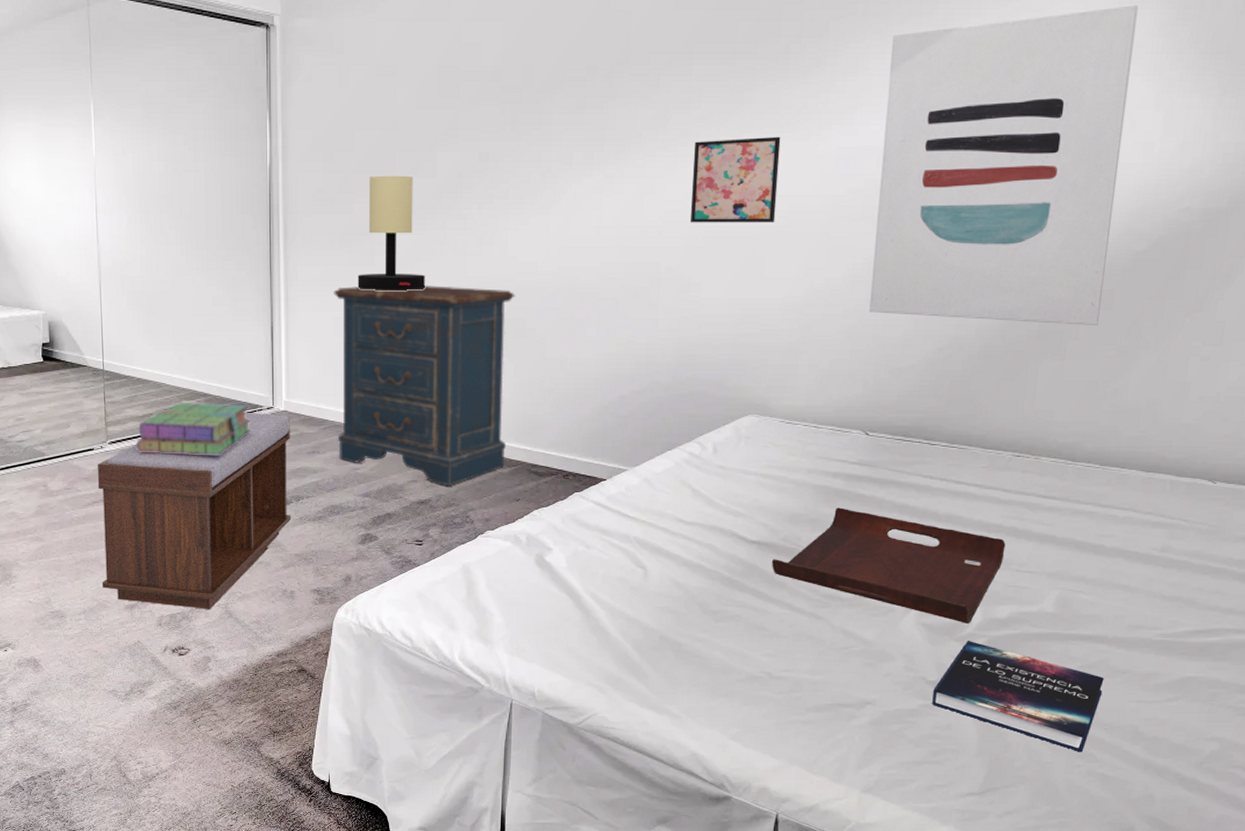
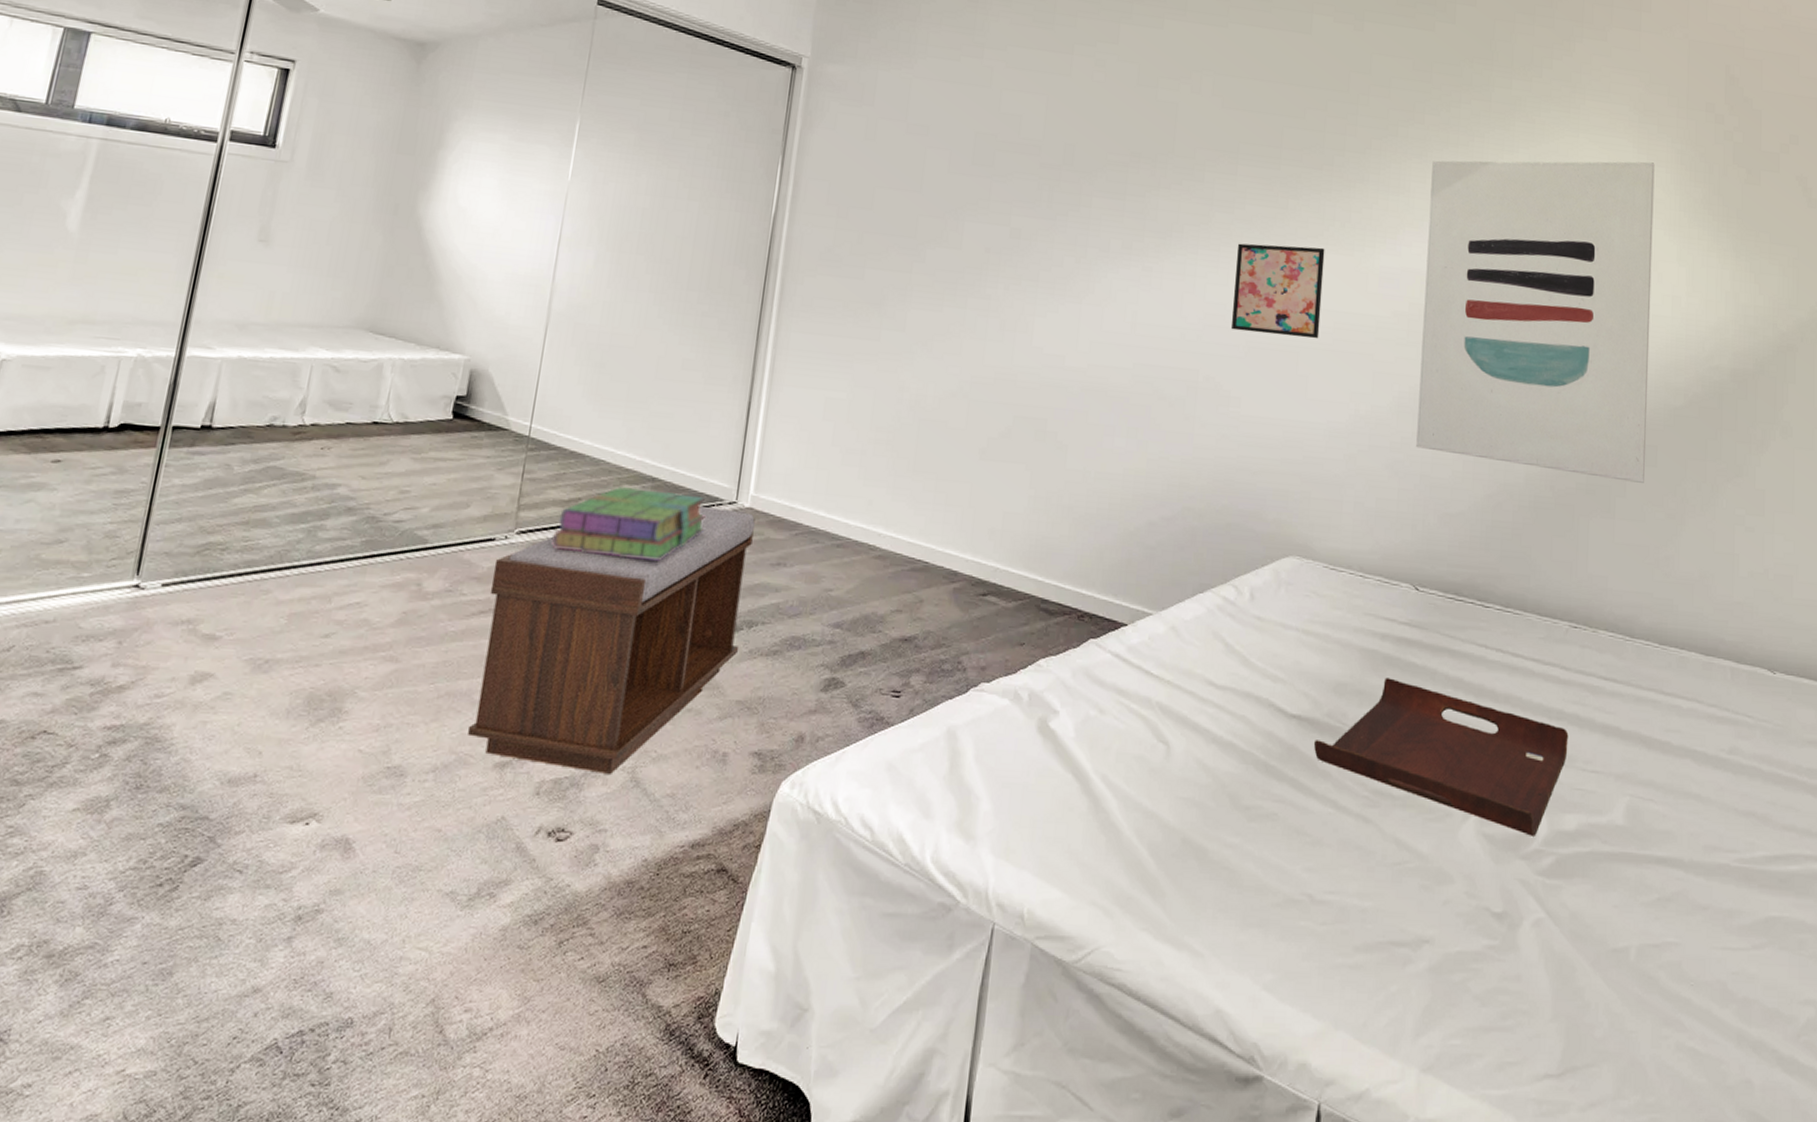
dresser: present [333,284,515,487] -> none [809,362,1038,621]
table lamp: present [357,175,425,291] -> none [858,240,938,375]
hardback book: present [932,641,1104,752] -> none [1498,859,1685,1018]

